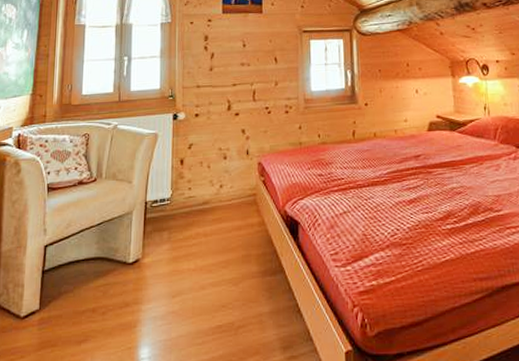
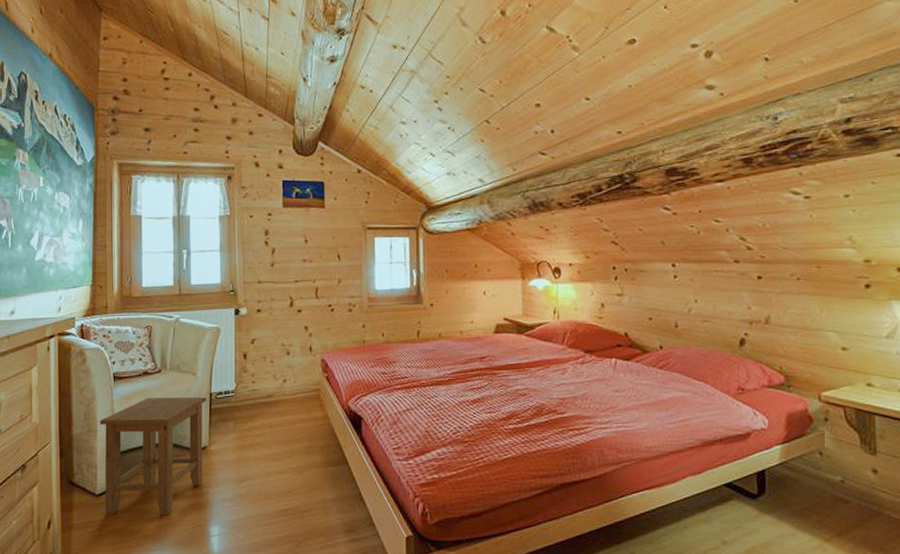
stool: none [29,206,142,340] -> present [99,397,207,515]

